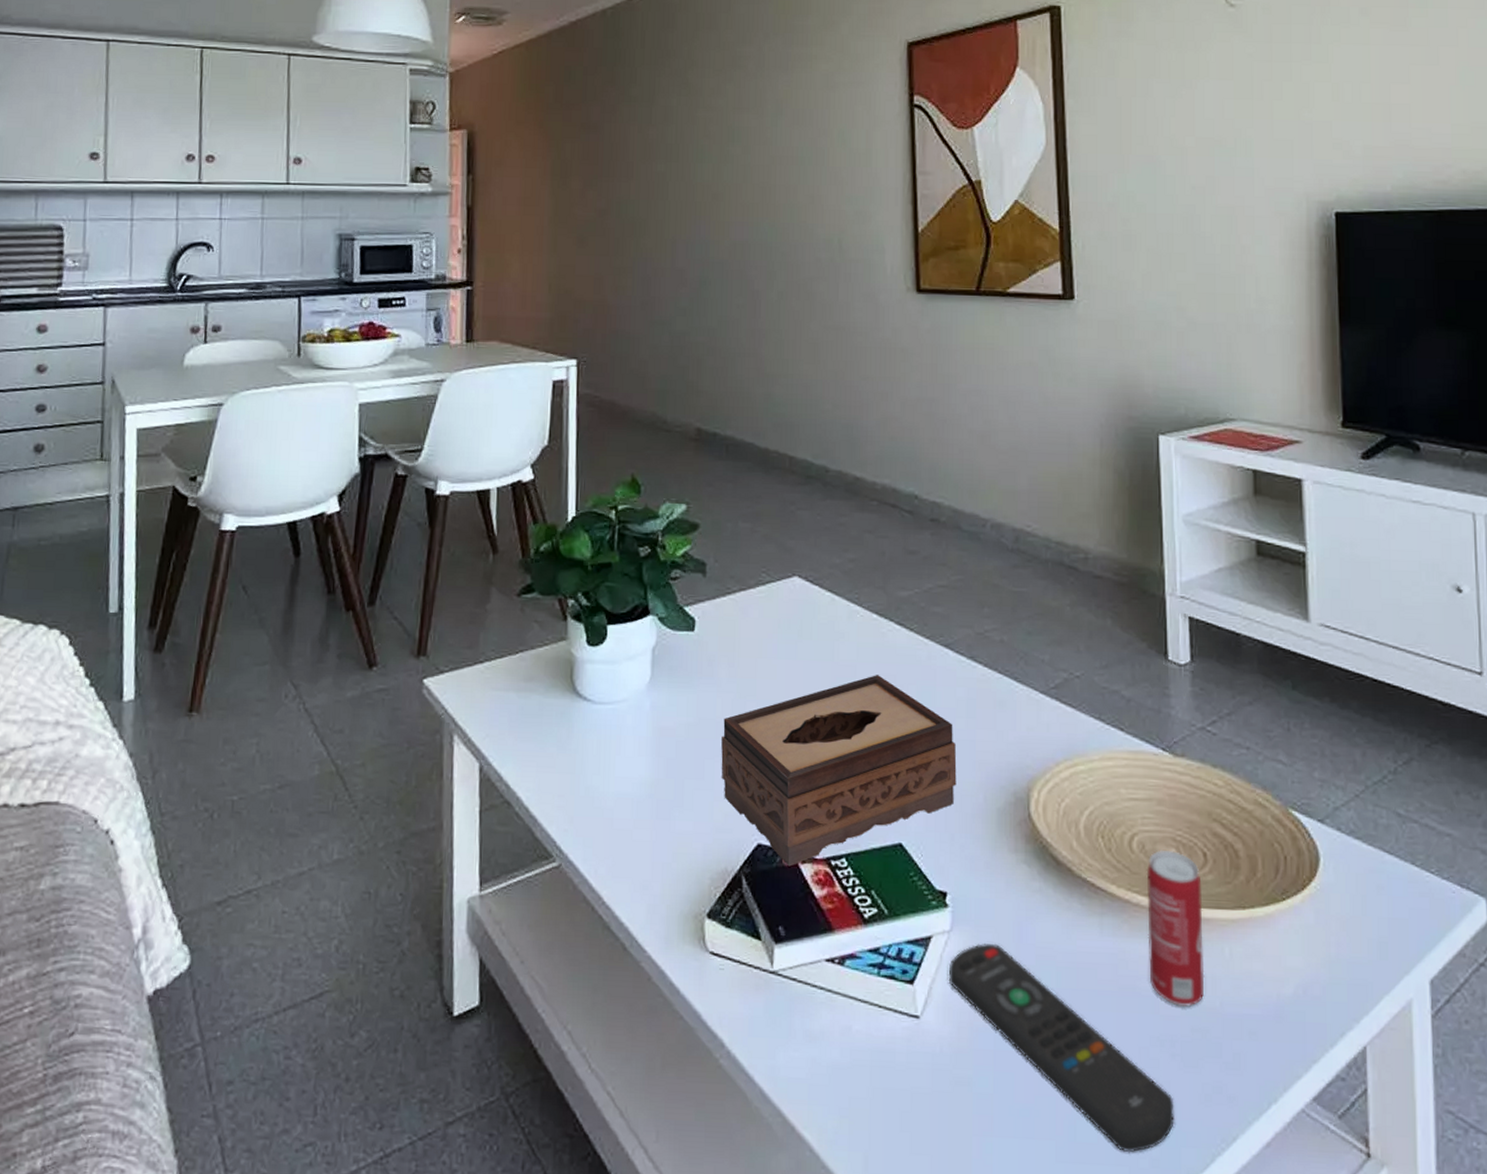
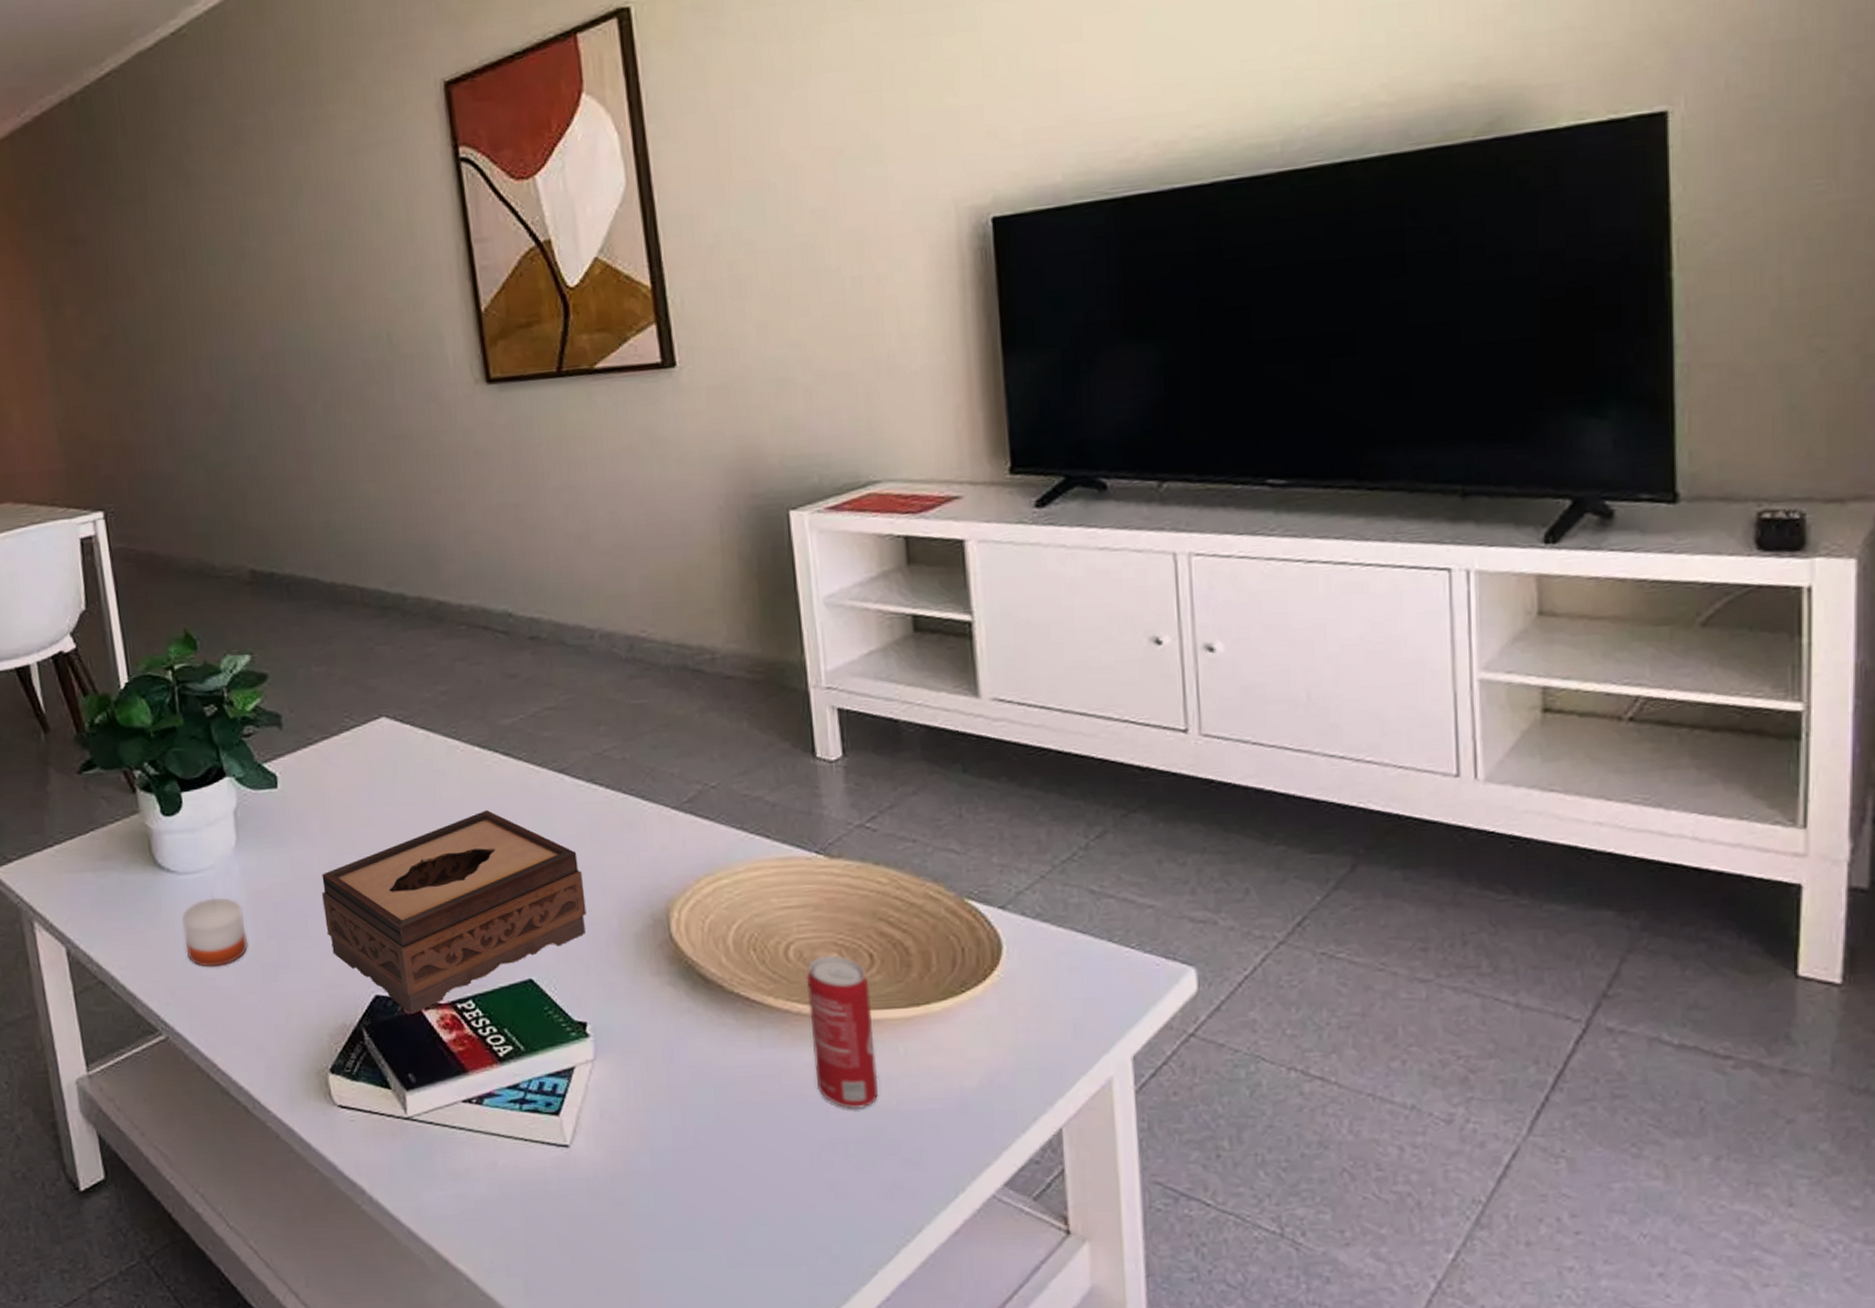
candle: none [590,730,648,799] -> present [182,898,248,967]
remote control: present [949,943,1174,1153] -> none [596,1068,853,1253]

